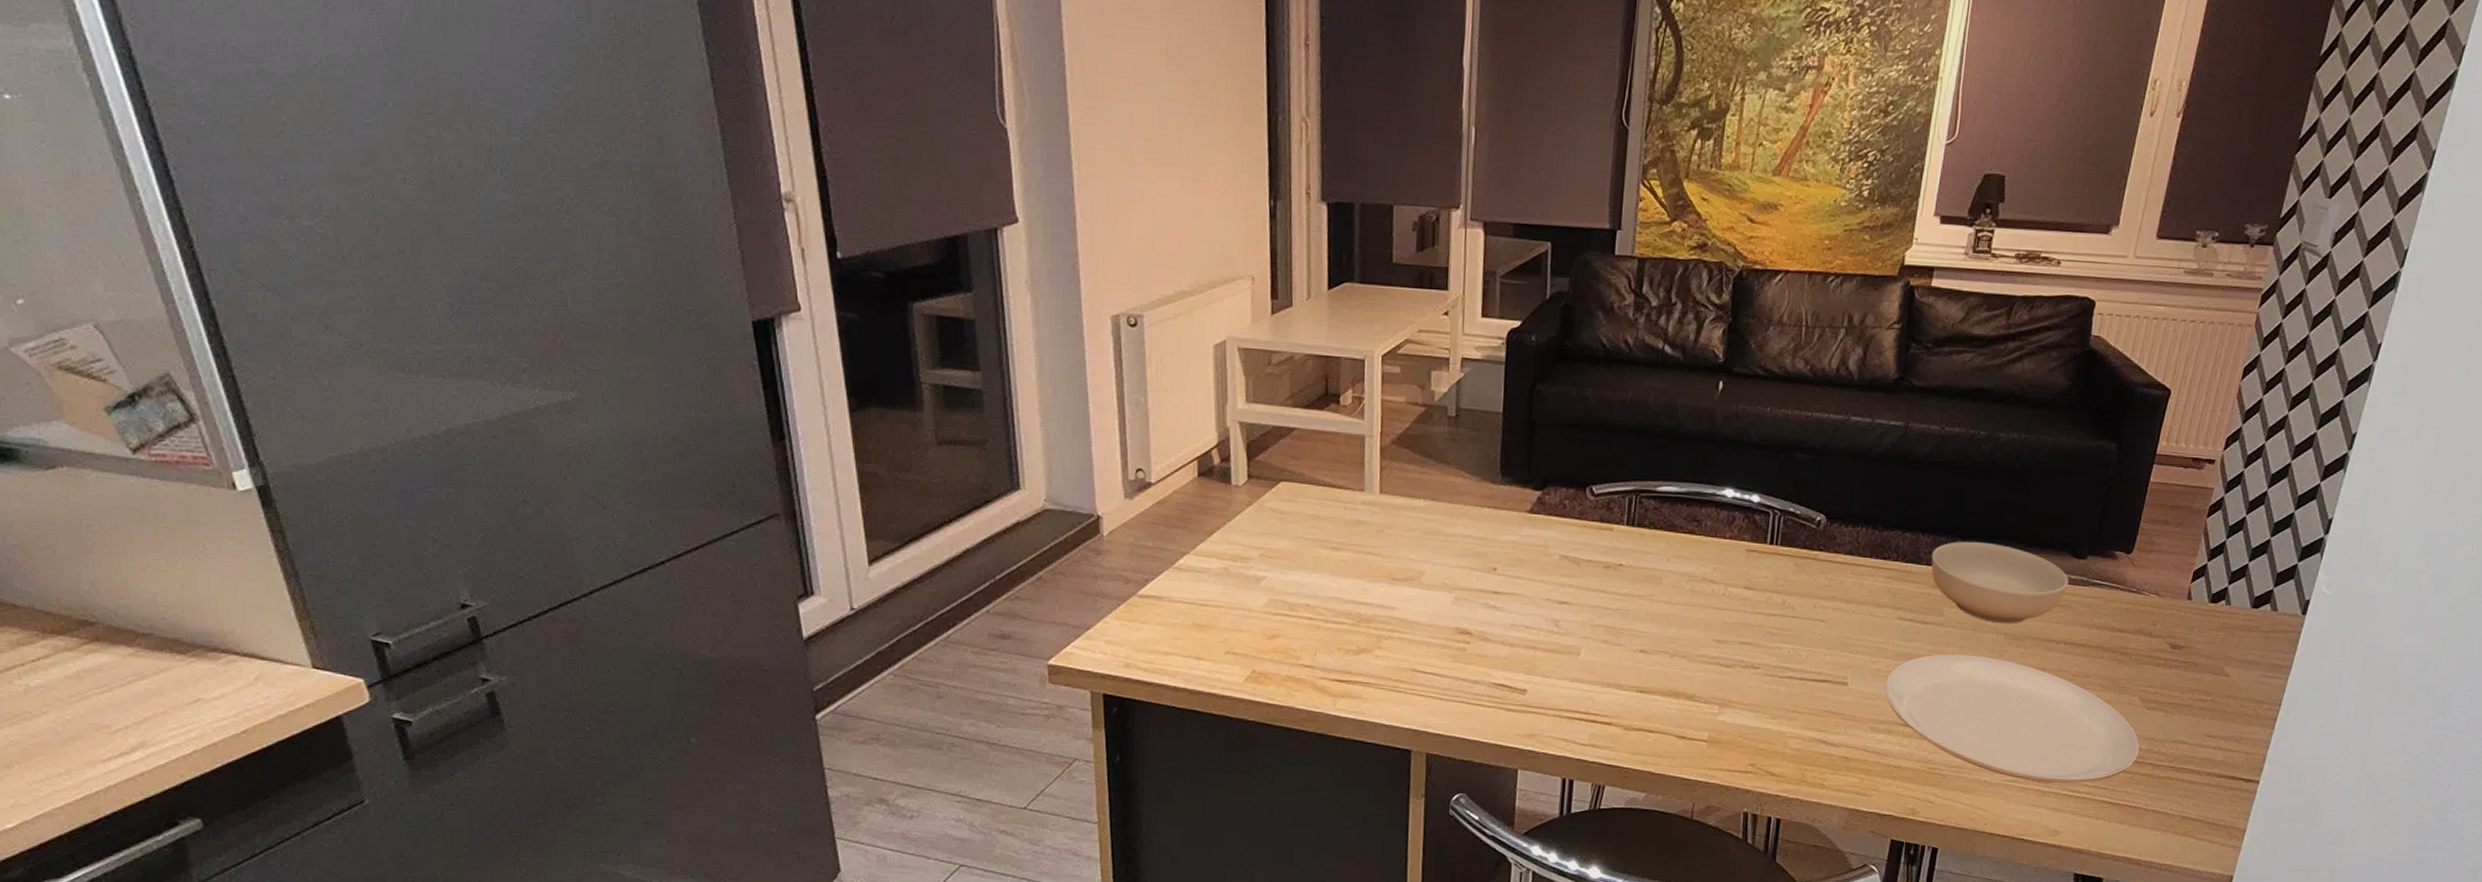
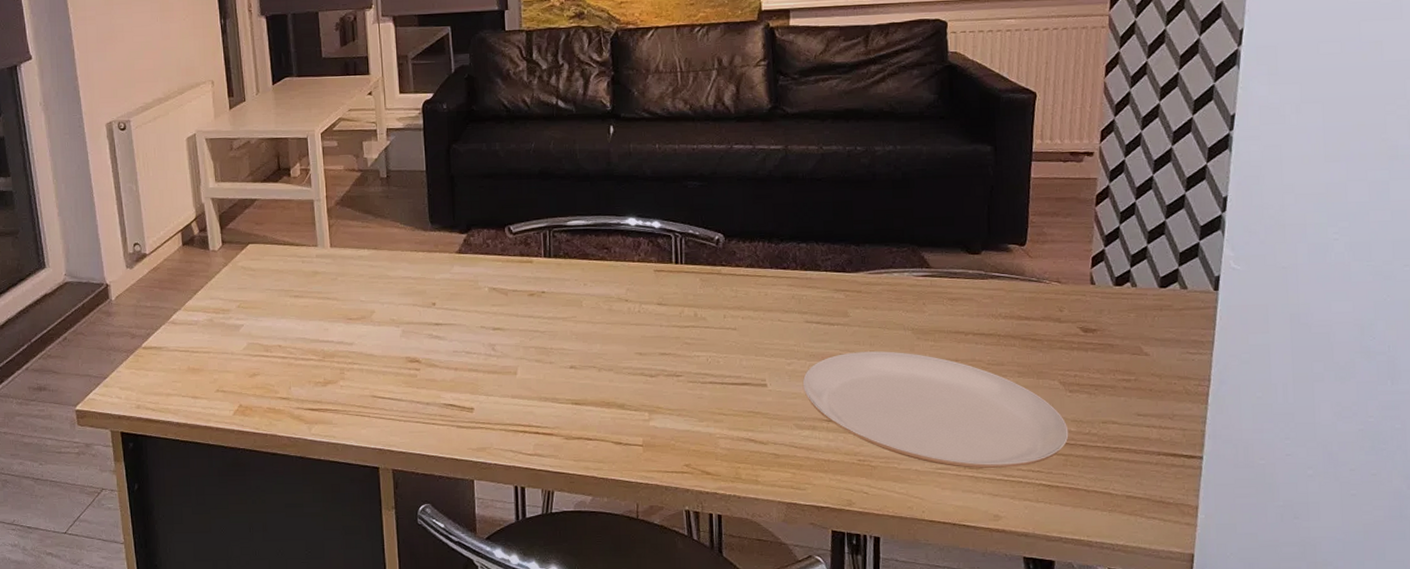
bowl: present [1931,541,2069,624] -> none [828,246,967,320]

